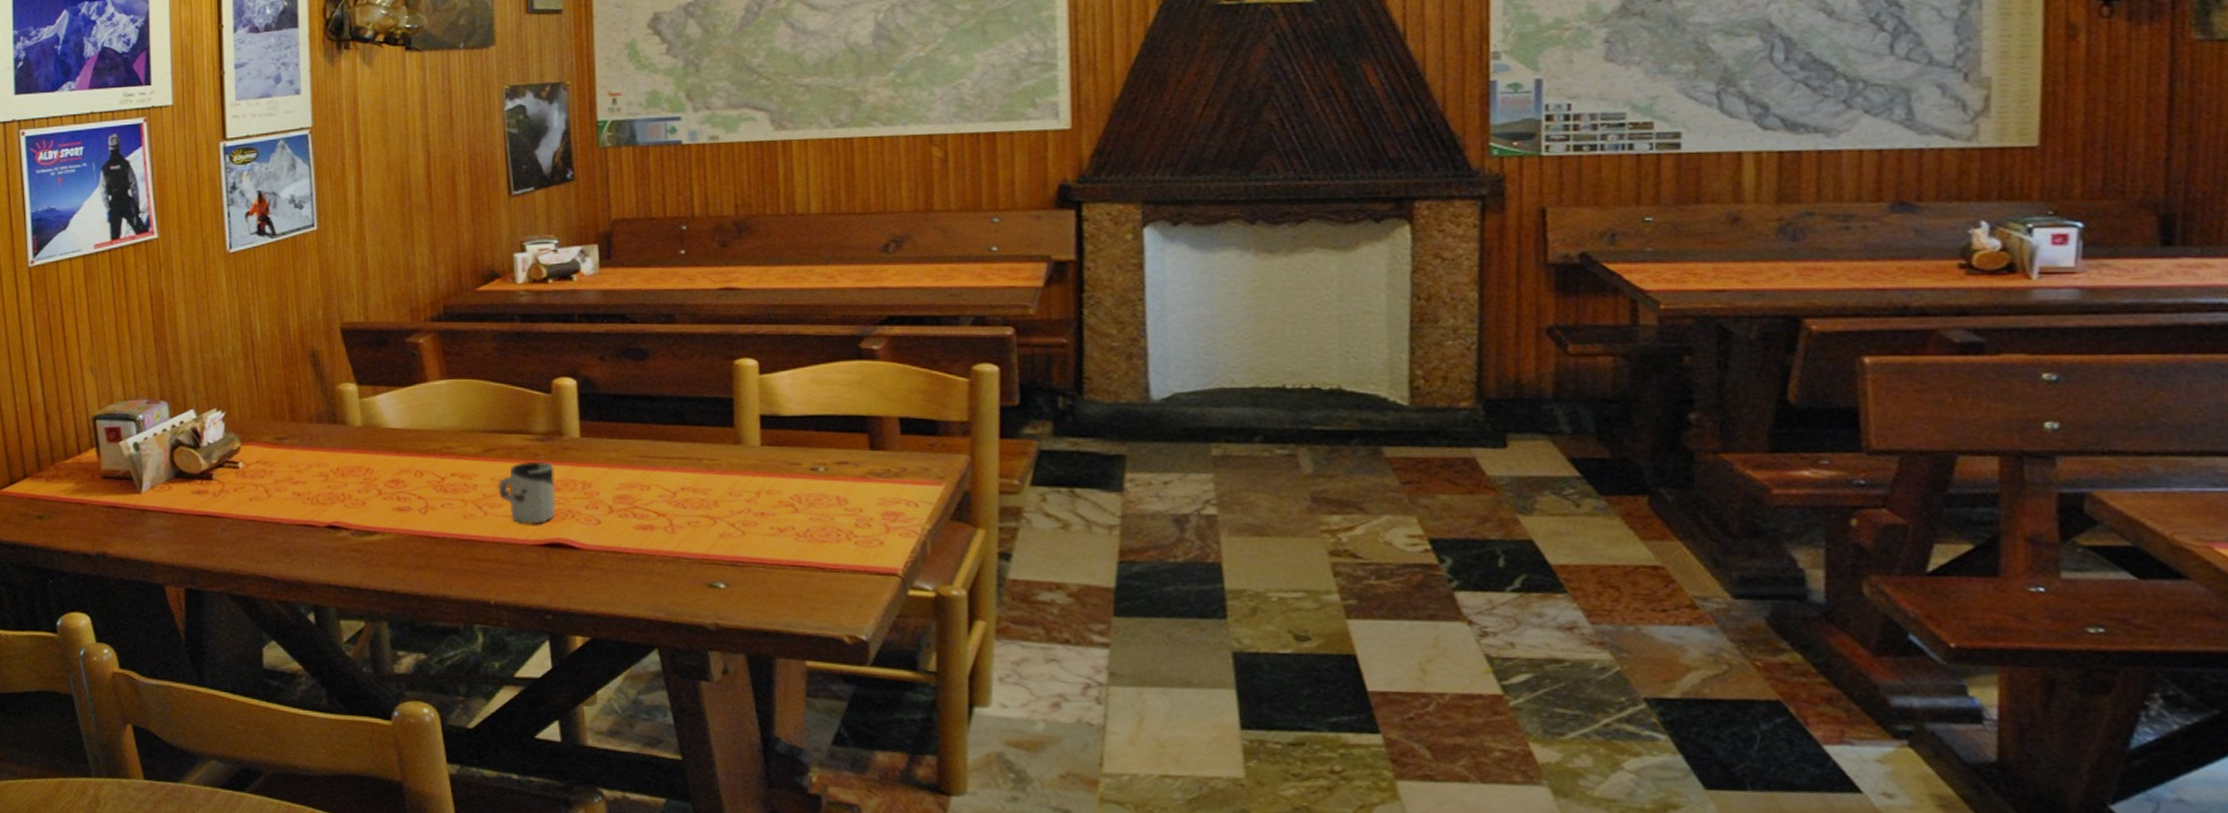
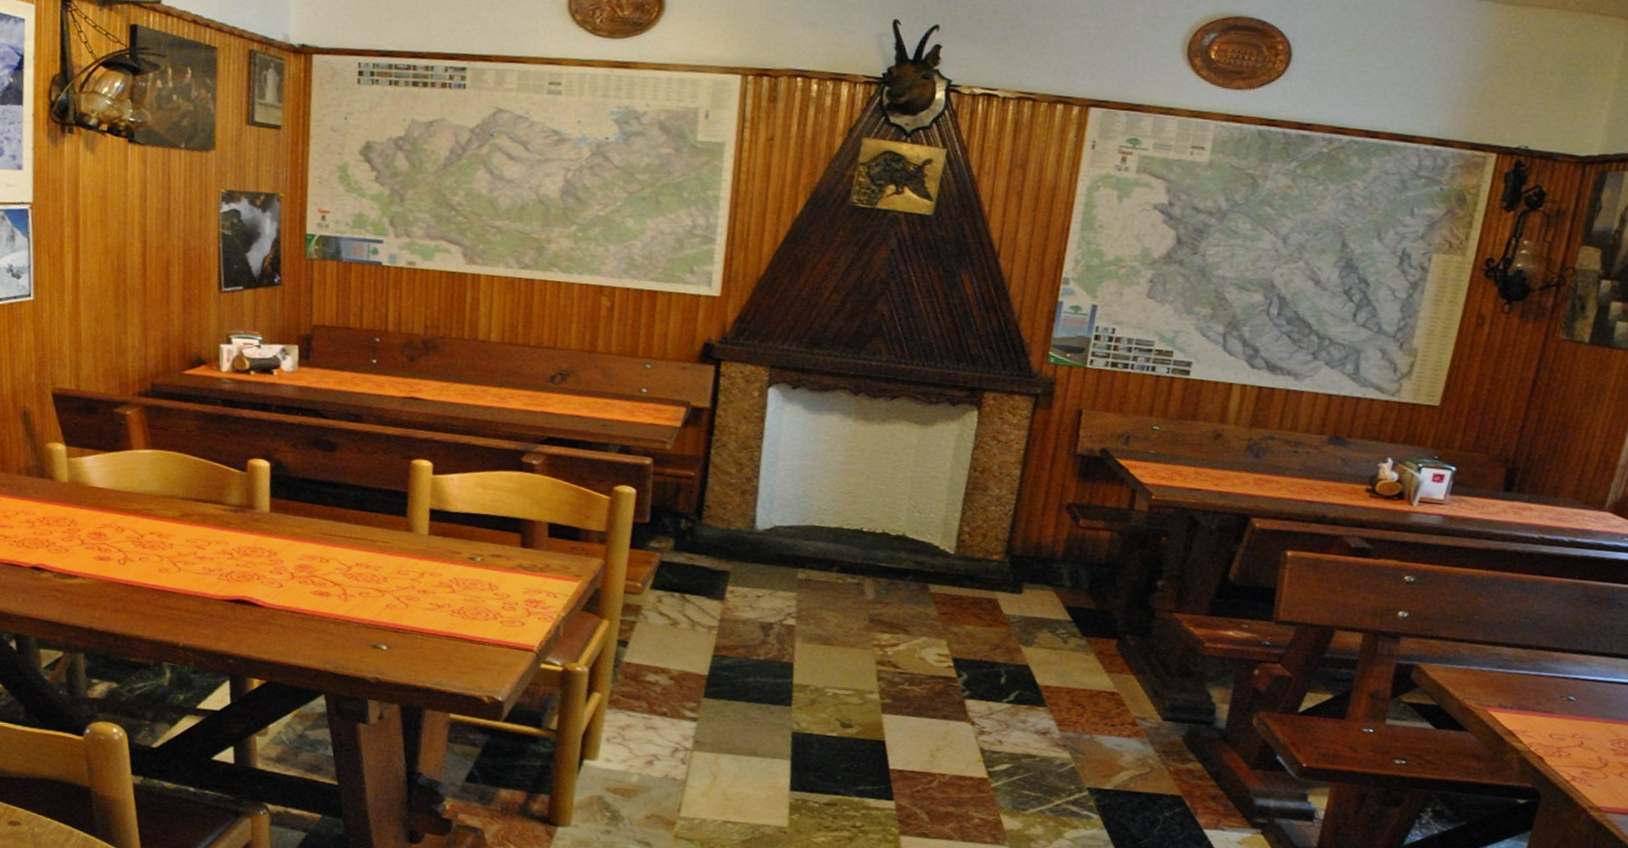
cup: present [498,461,555,525] -> none [192,528,245,583]

